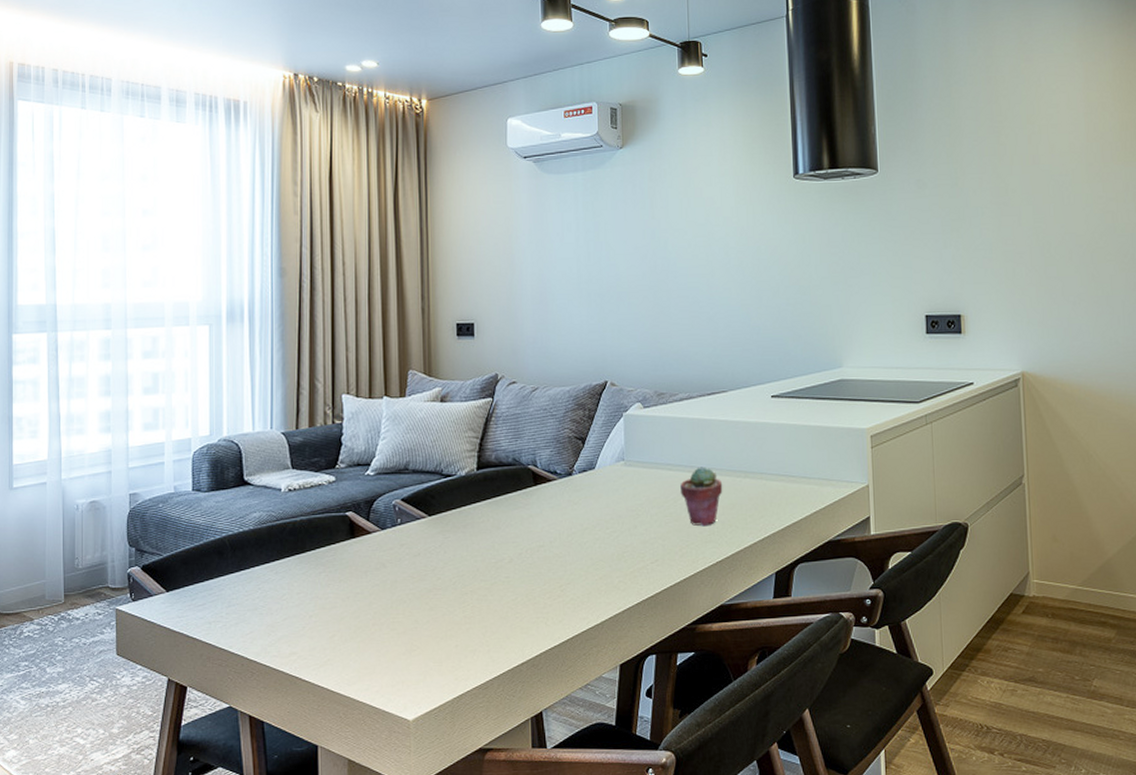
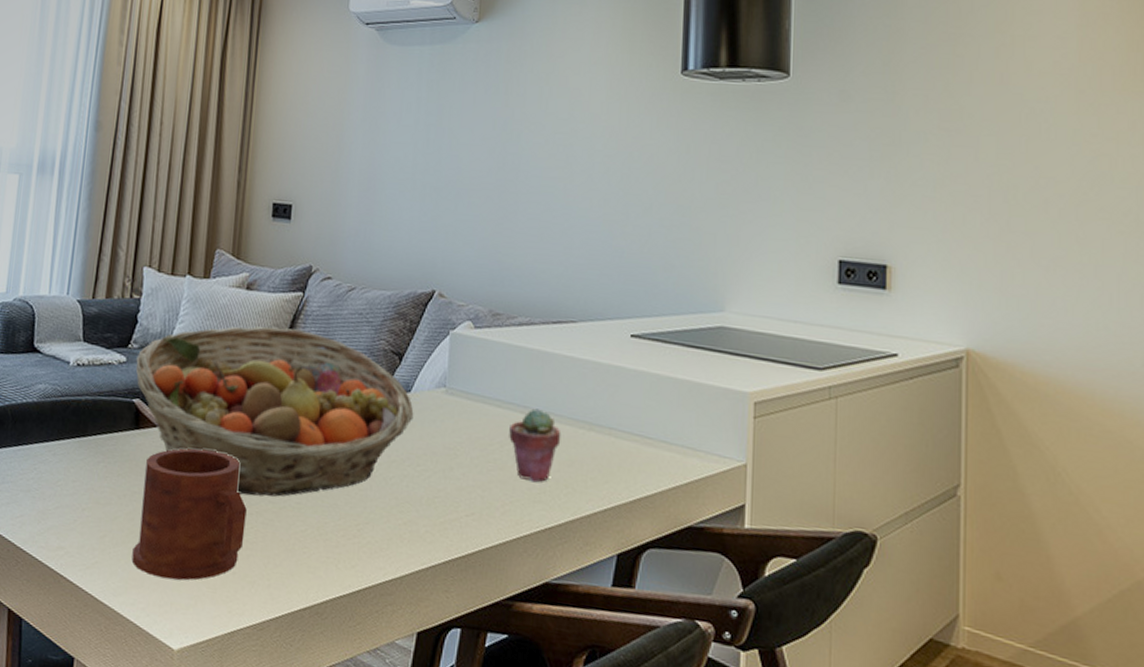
fruit basket: none [345,430,599,579] -> present [135,326,414,497]
mug: none [361,545,462,662] -> present [132,448,247,581]

